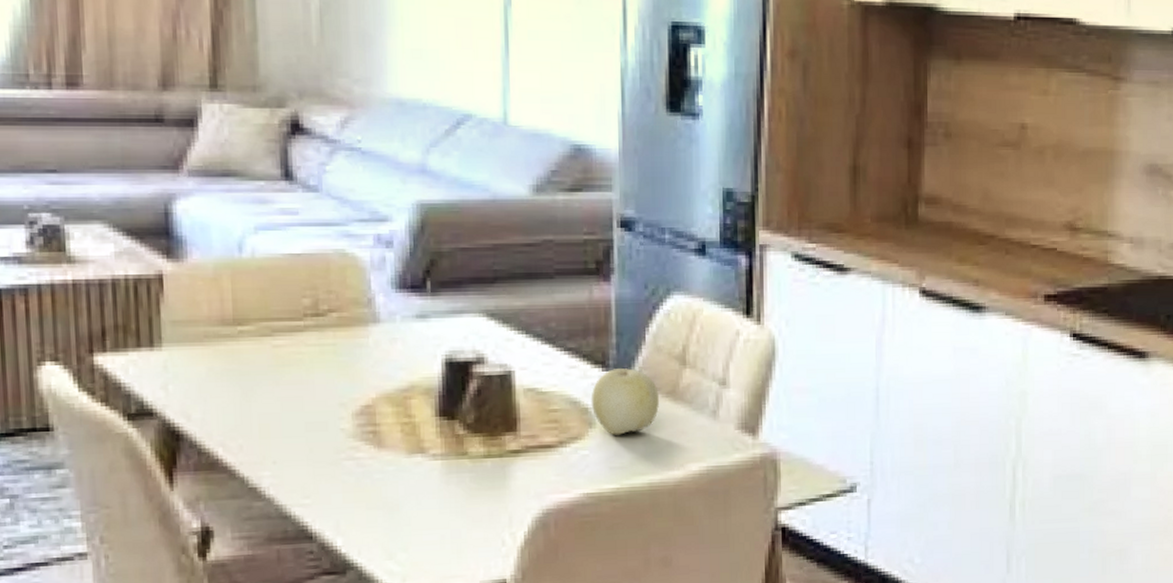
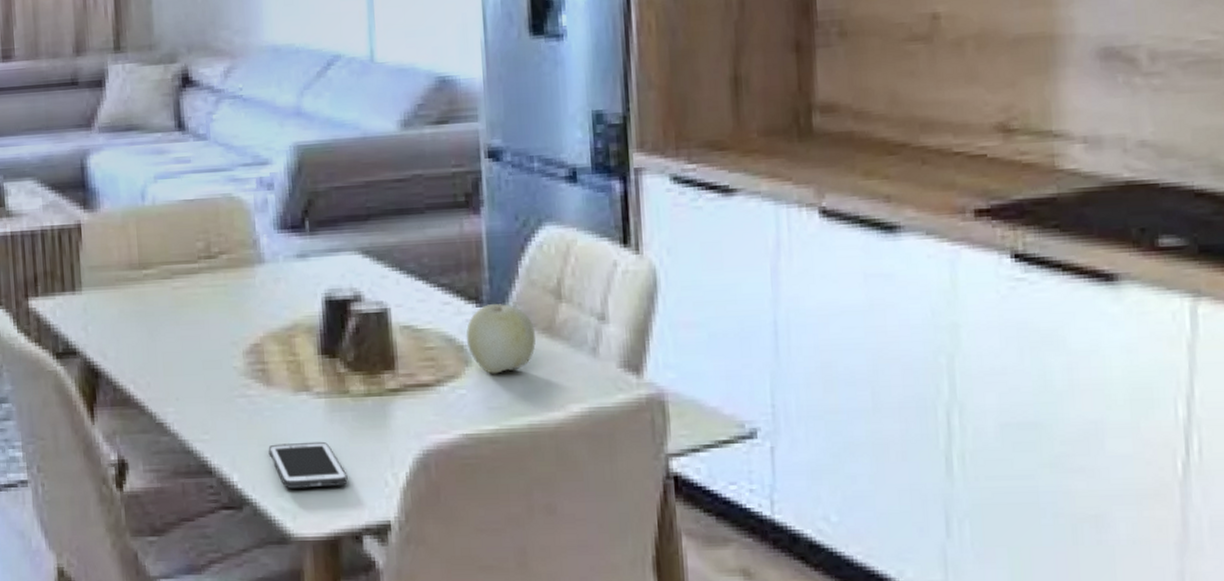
cell phone: none [377,503,463,551] -> present [268,441,348,488]

